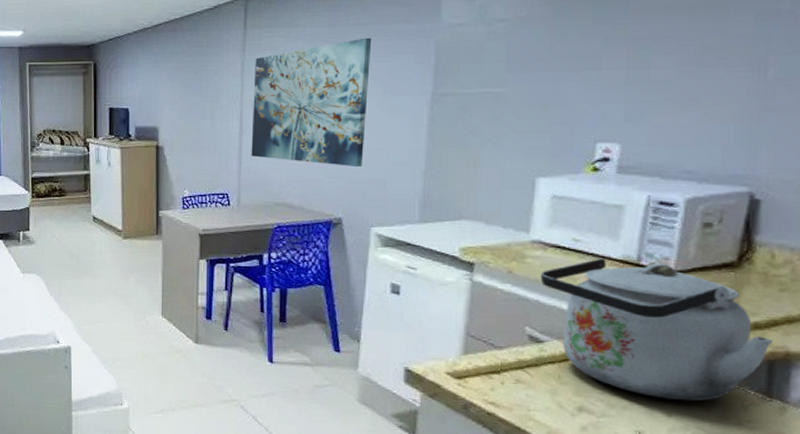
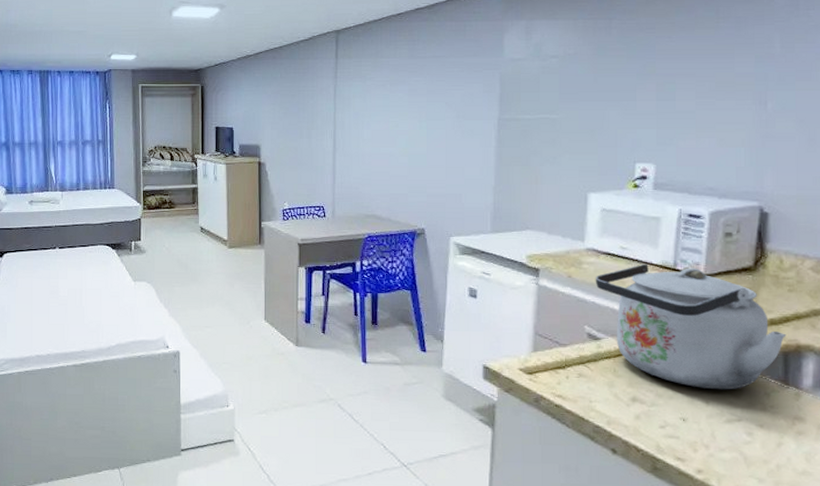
wall art: present [251,37,372,168] -> none [343,68,446,183]

